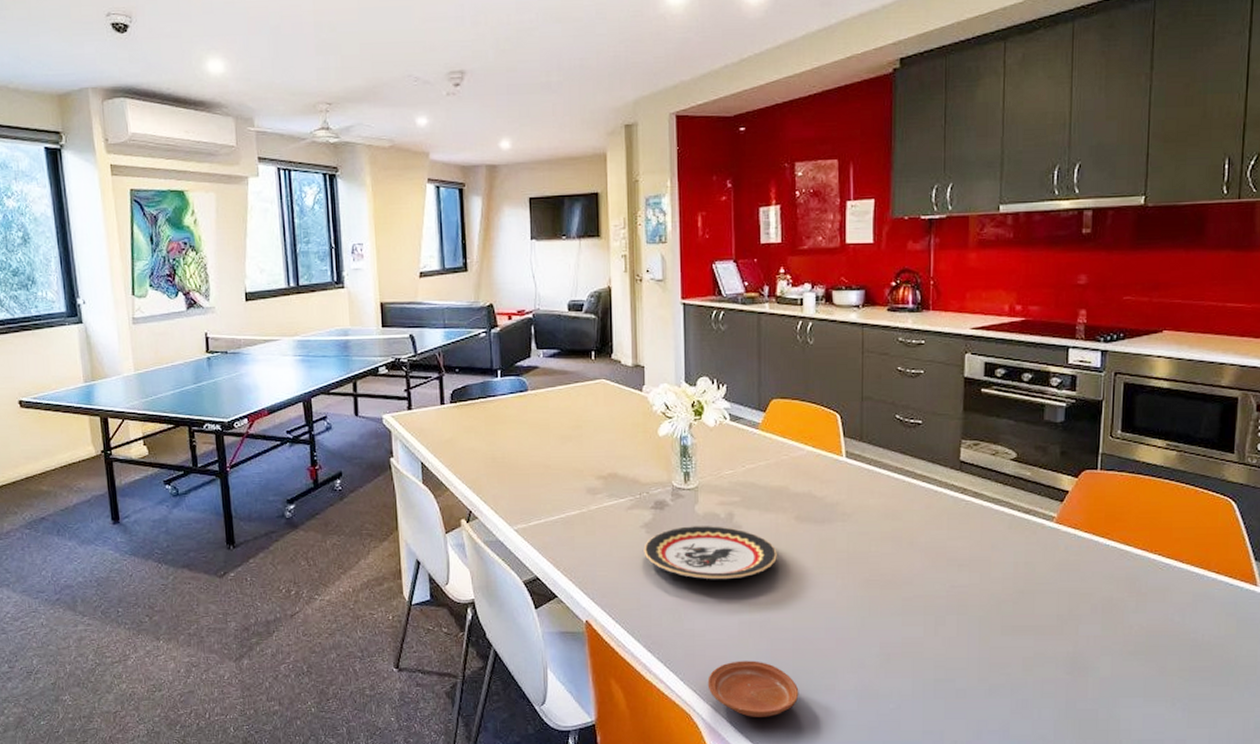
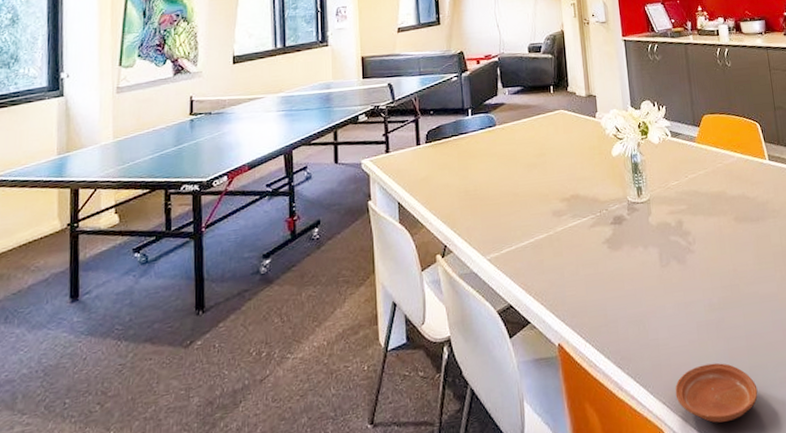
plate: present [643,526,777,580] -> none [607,234,724,288]

